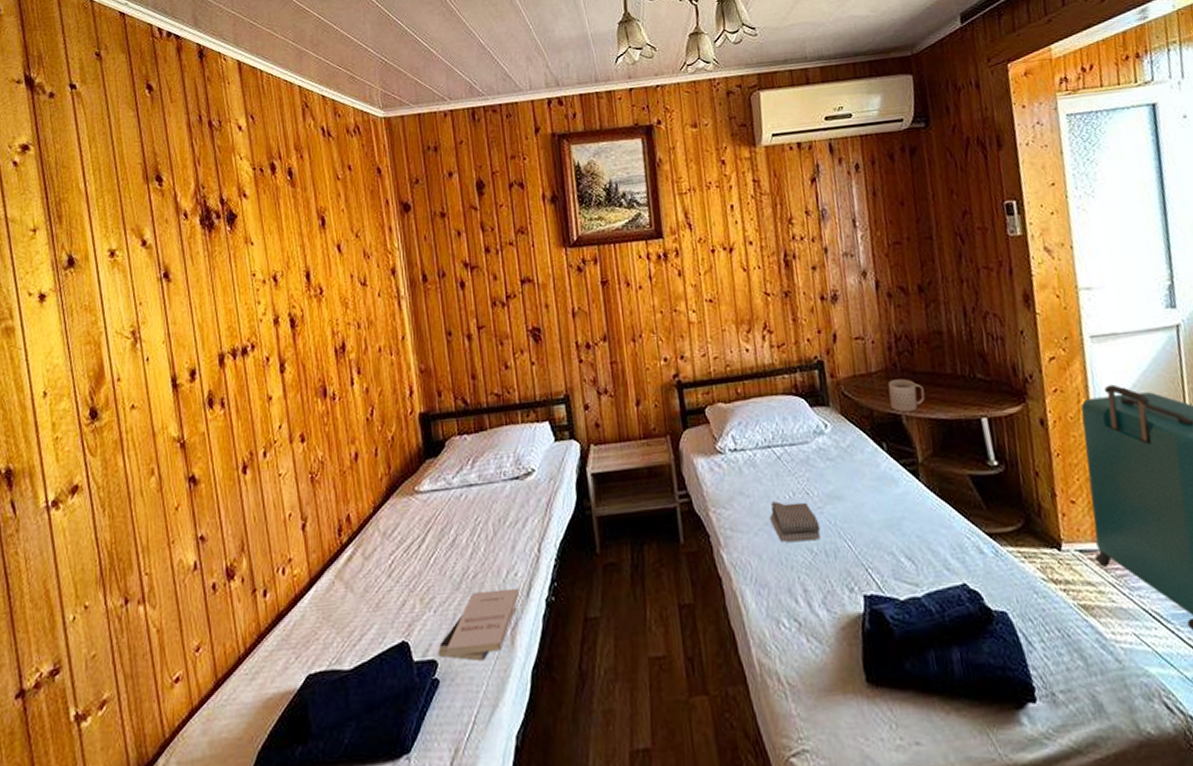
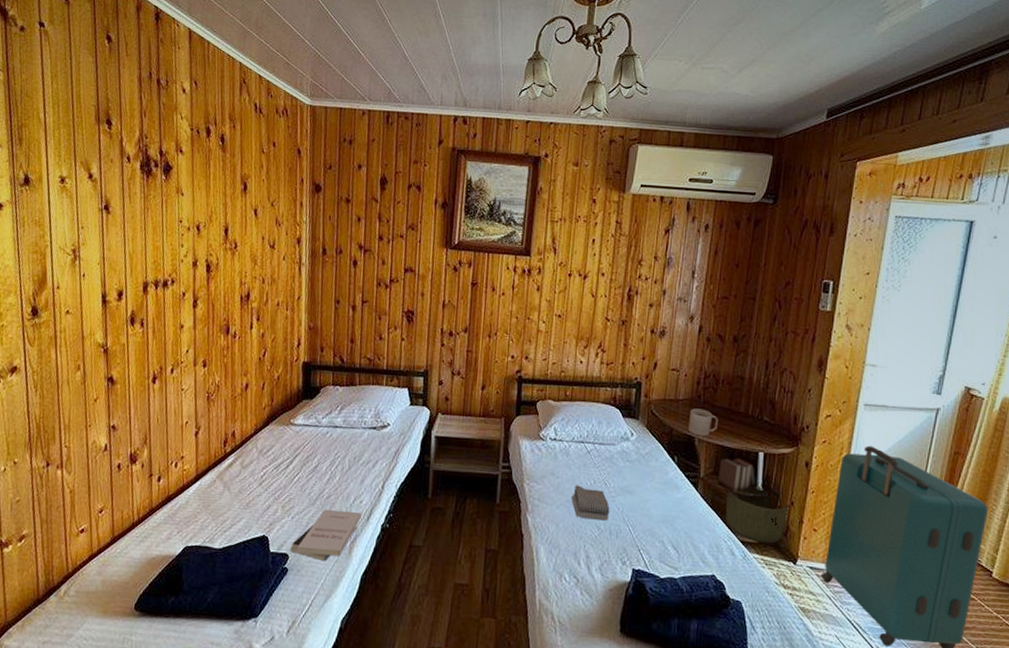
books: none [937,430,988,476] -> present [717,457,757,494]
basket: none [955,456,1036,532] -> present [725,482,790,544]

